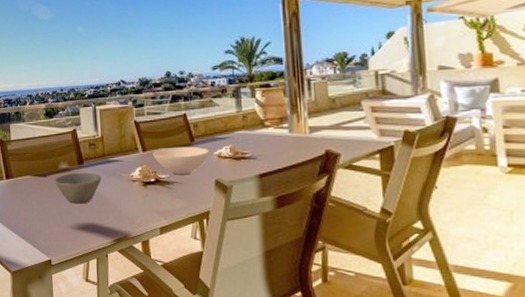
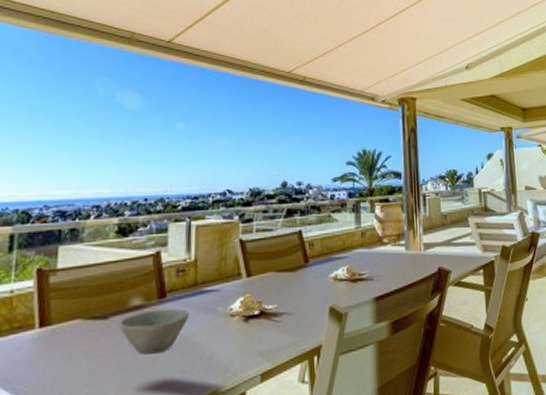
bowl: present [152,146,209,175] -> none [258,268,324,304]

